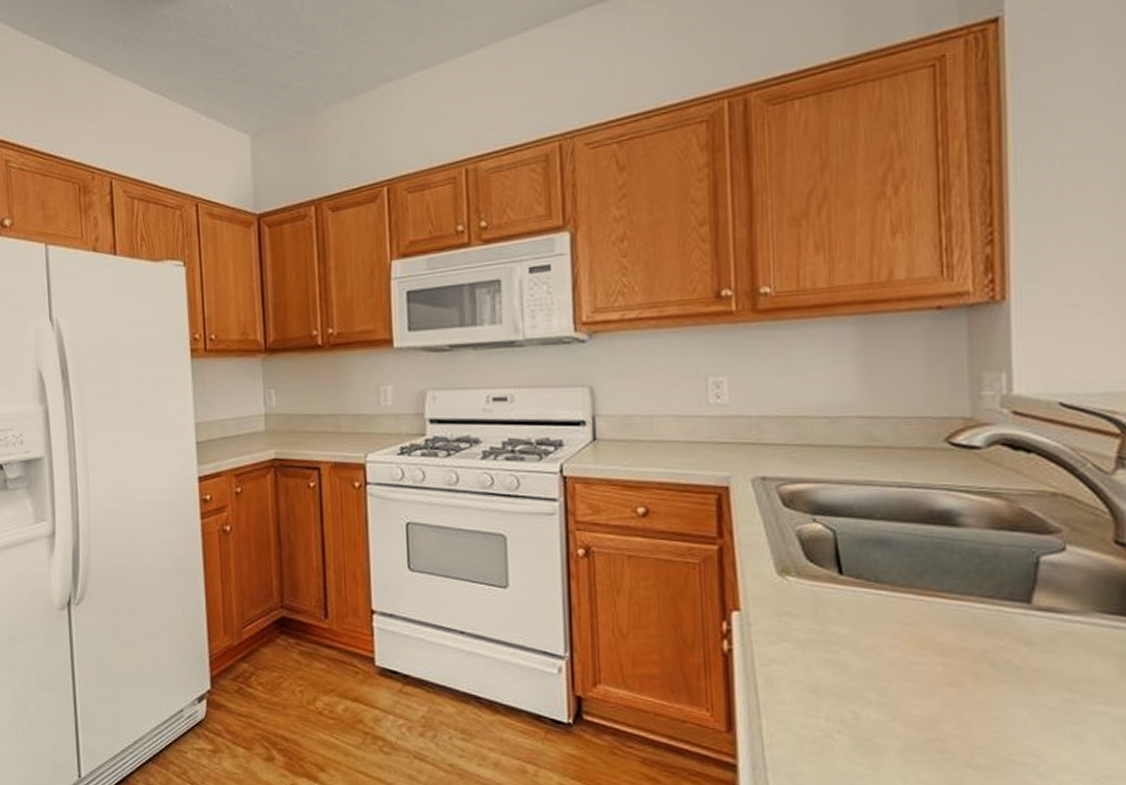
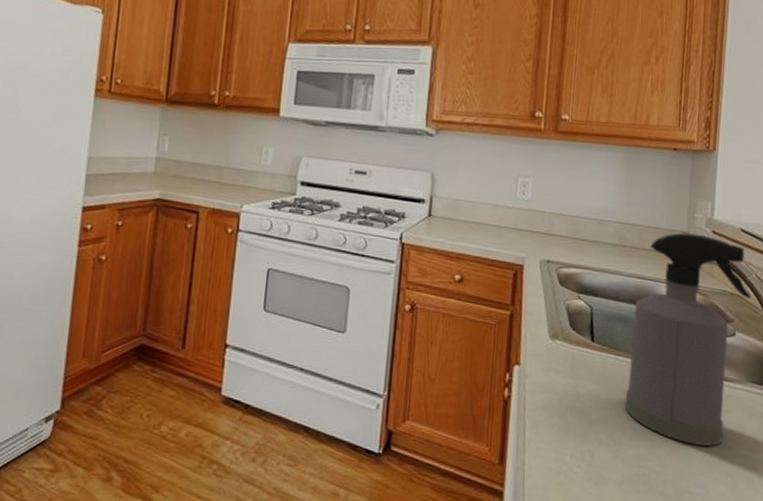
spray bottle: none [898,418,1088,700] -> present [624,232,751,446]

